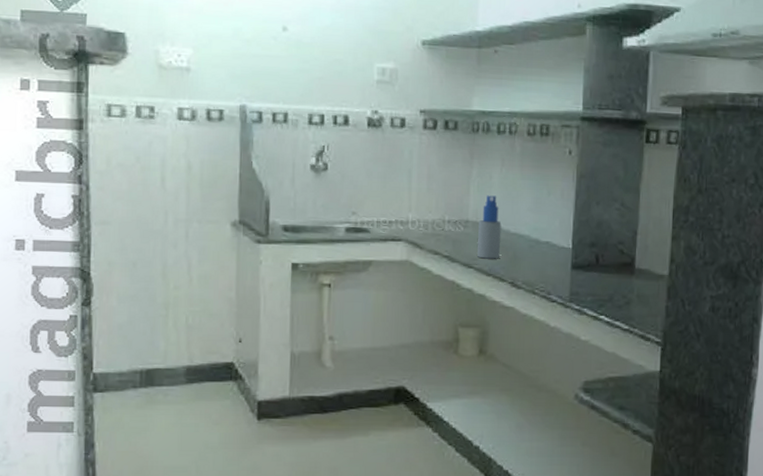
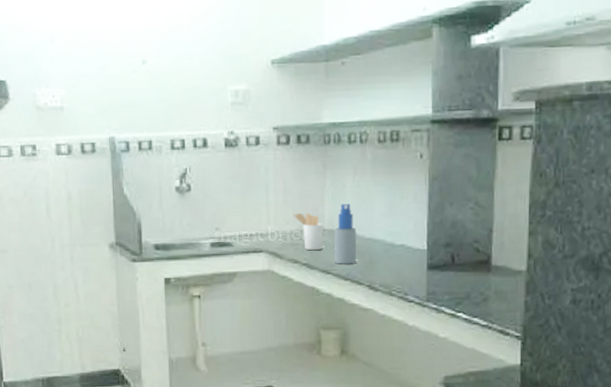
utensil holder: none [436,201,467,243] -> present [293,212,323,251]

